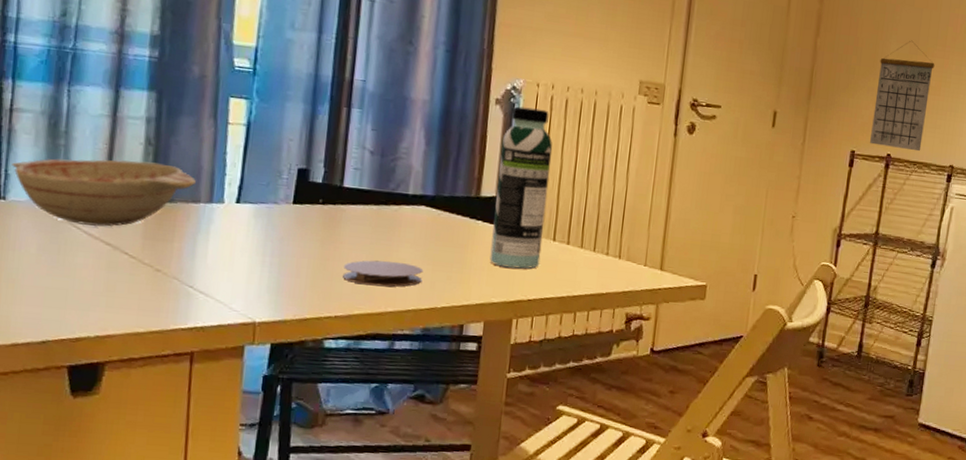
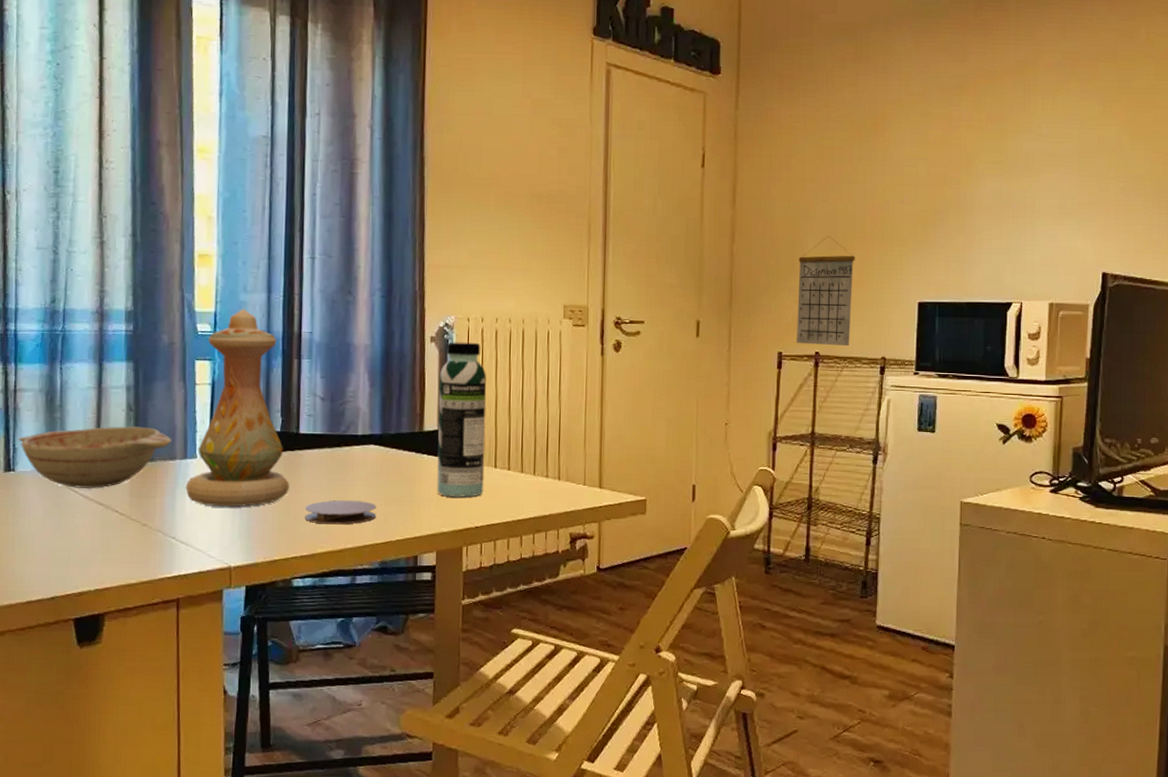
vase: none [209,46,329,260] -> present [185,308,290,507]

